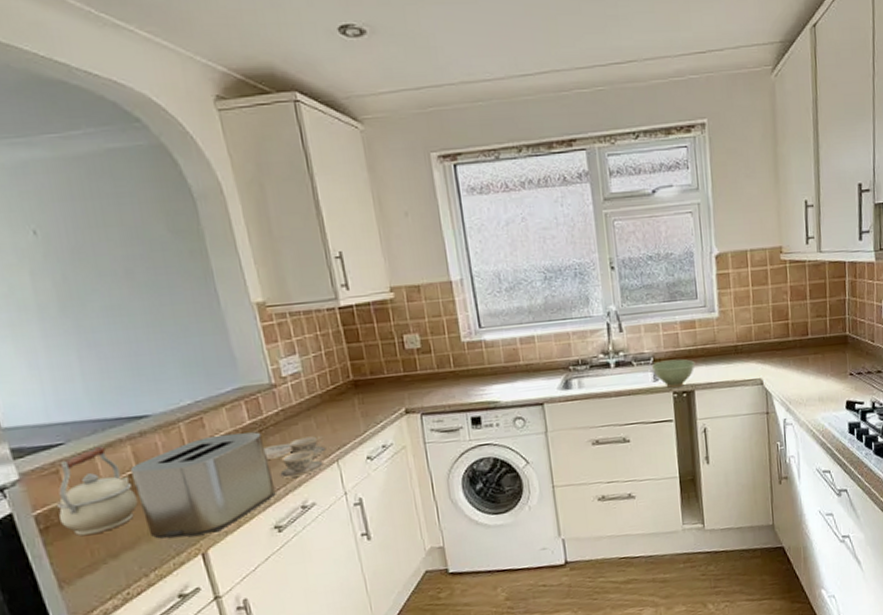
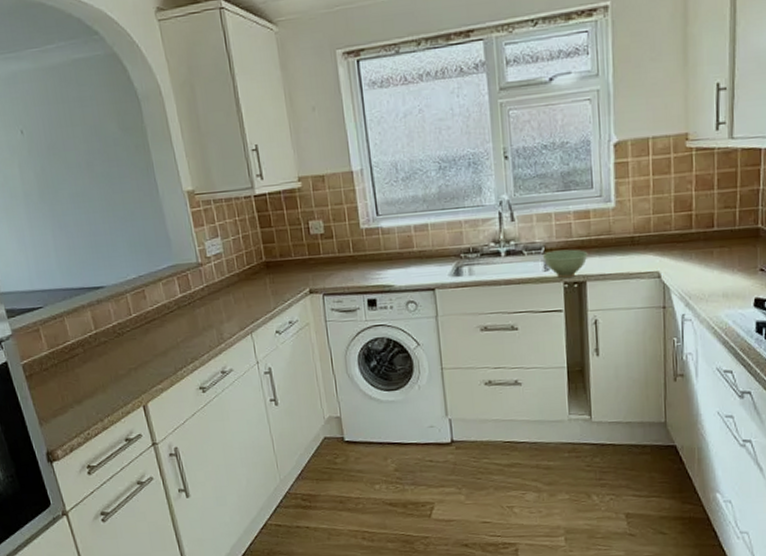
kettle: present [56,445,139,536] -> none [37,310,97,384]
toaster: present [130,432,276,539] -> none [90,304,201,391]
tea set: present [263,435,327,478] -> none [191,310,242,346]

